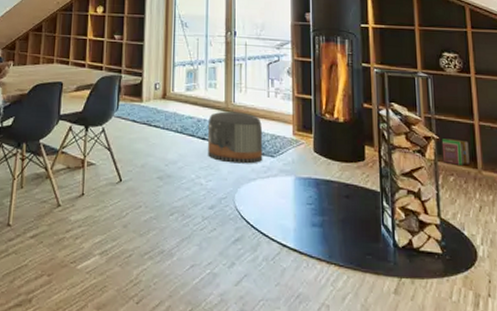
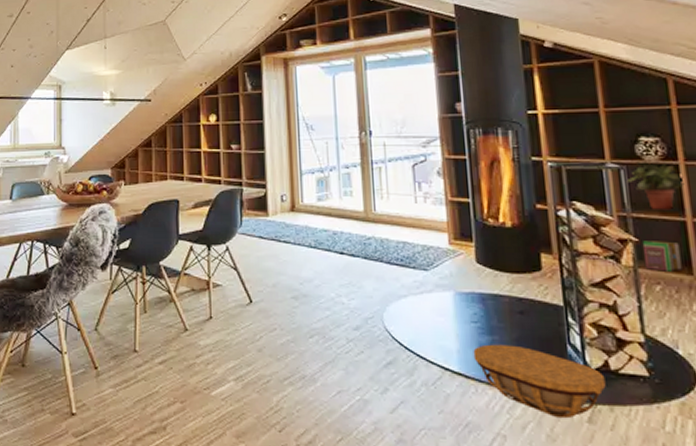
pouf: present [207,111,263,164] -> none [345,222,414,279]
basket: none [307,224,409,290] -> present [473,344,606,419]
potted plant: none [432,73,474,114] -> present [626,162,685,210]

